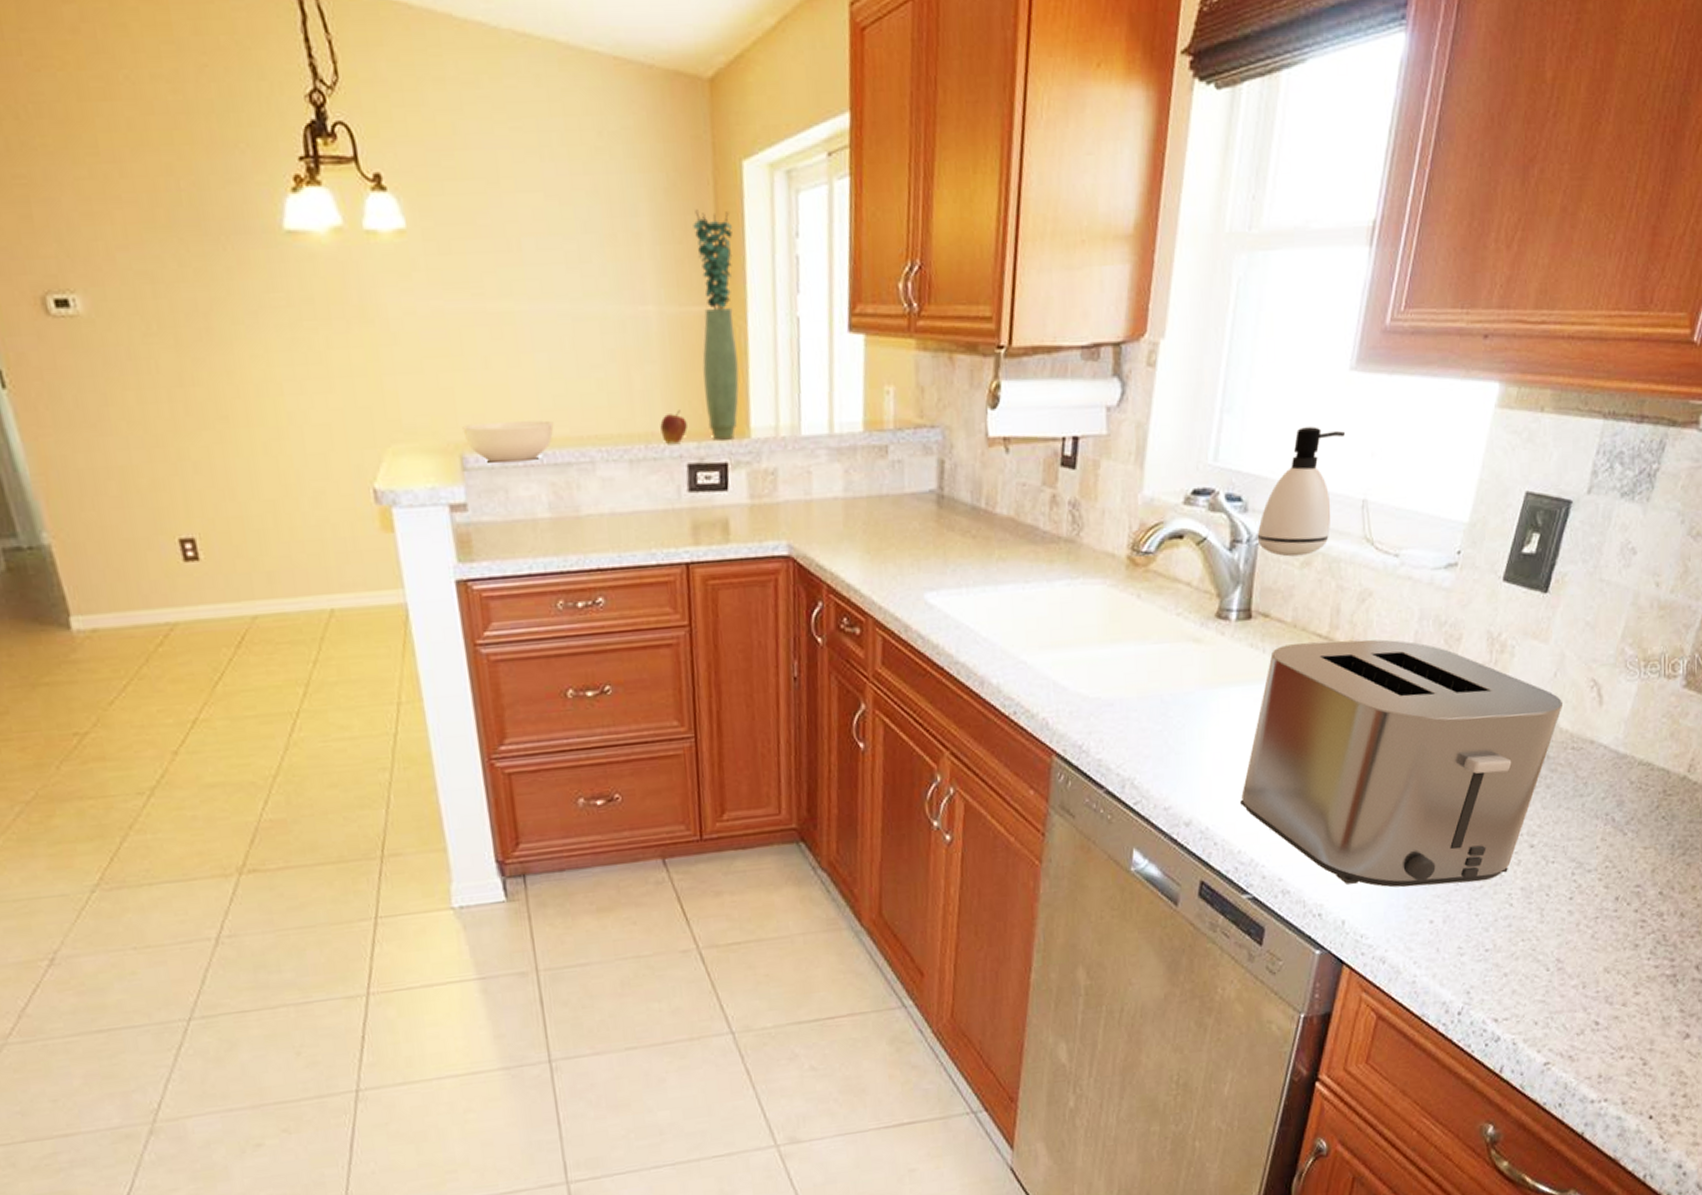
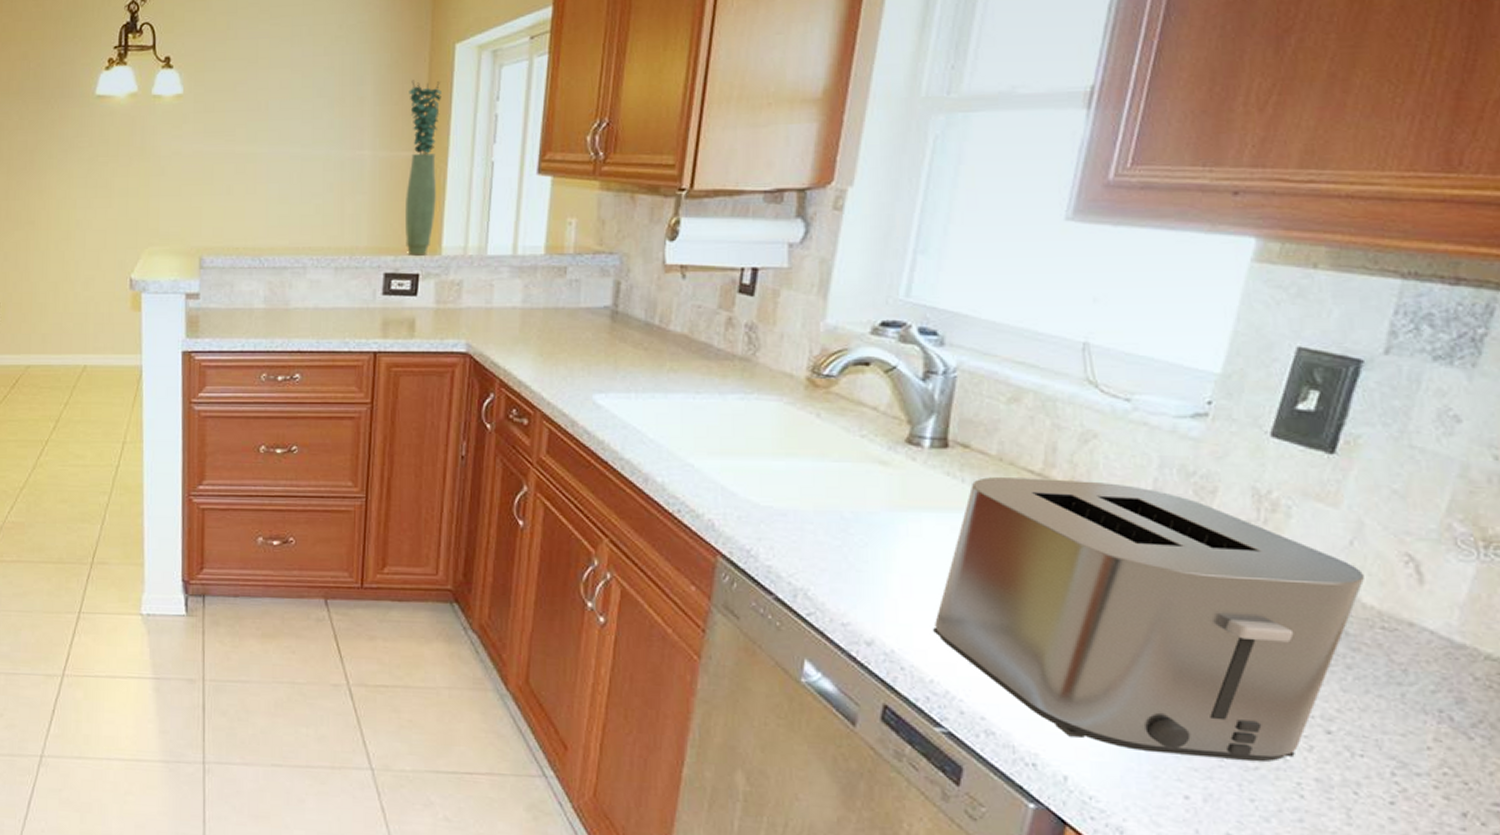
bowl: present [462,420,554,464] -> none [204,233,276,265]
fruit: present [660,410,687,444] -> none [364,230,387,256]
soap dispenser: present [1257,426,1346,557] -> none [955,271,1062,392]

